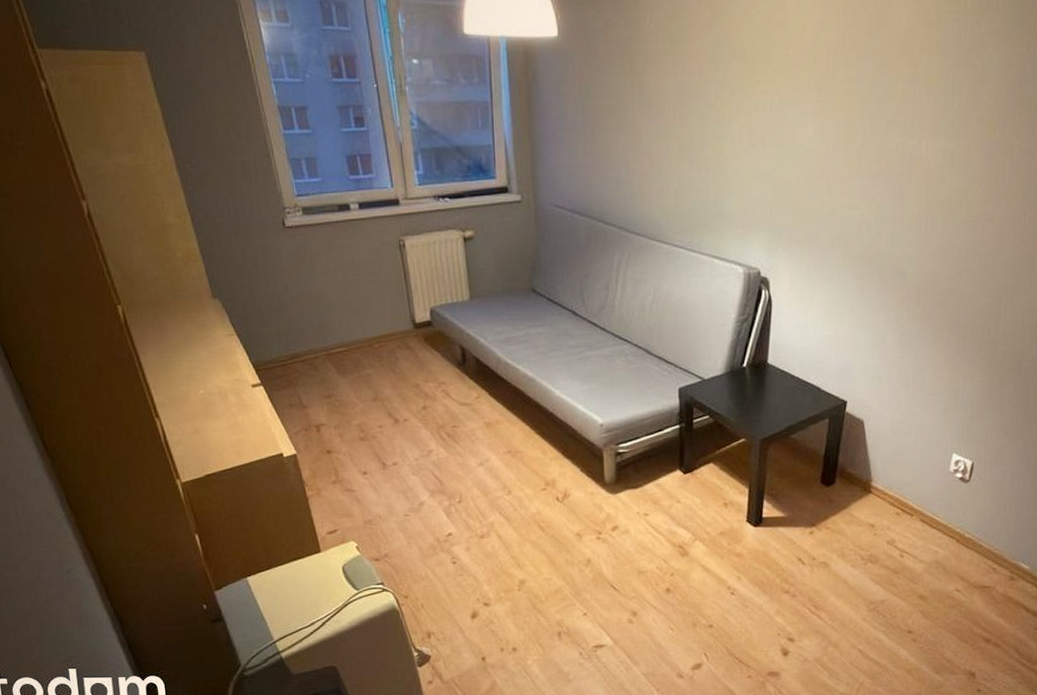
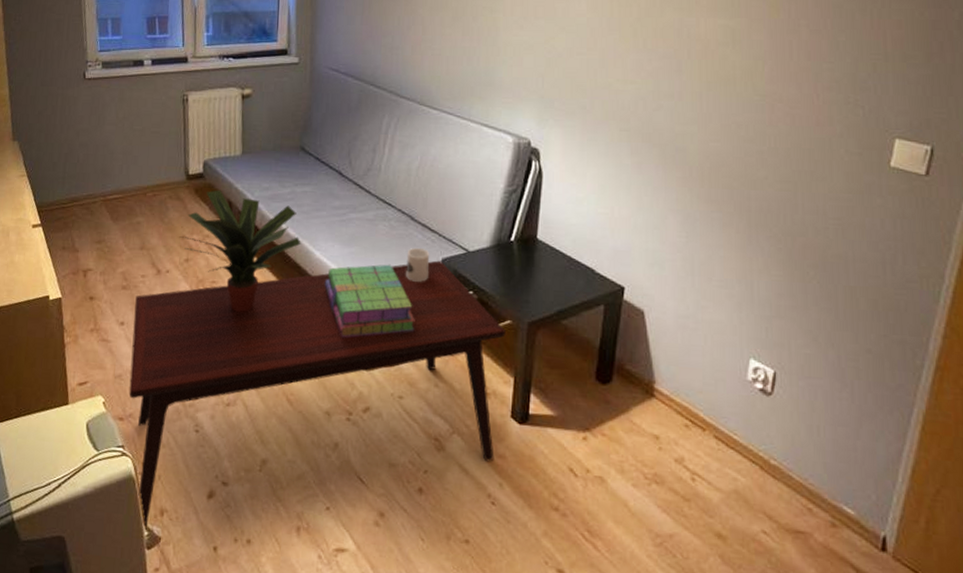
coffee table: none [375,390,740,651] -> present [129,260,506,530]
potted plant: none [415,336,540,452] -> present [180,190,301,312]
stack of books: none [566,397,656,468] -> present [324,264,415,338]
mug: none [645,380,667,411] -> present [406,248,430,282]

